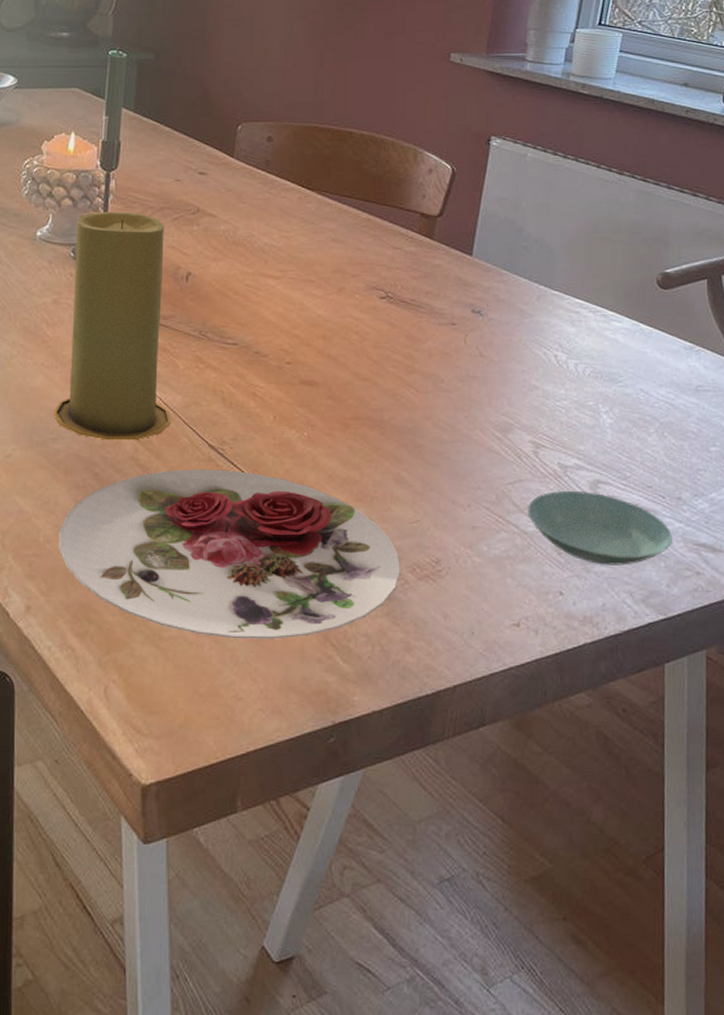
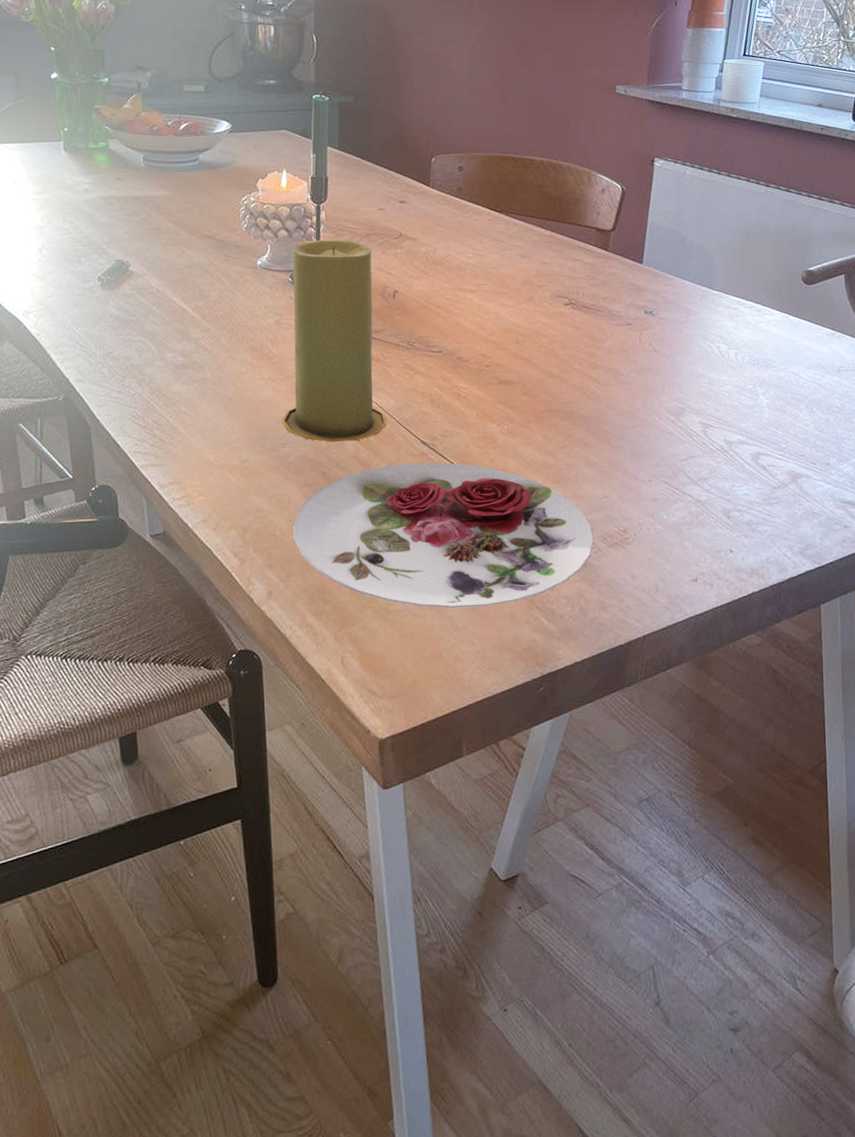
saucer: present [527,490,672,565] -> none [700,462,823,525]

